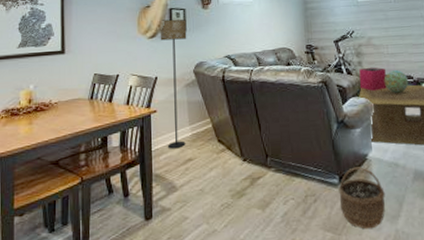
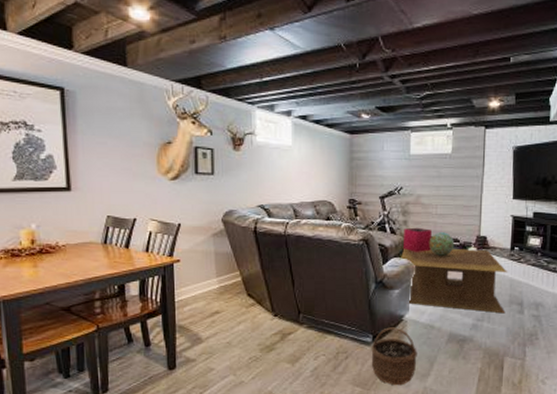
floor lamp: present [160,19,187,149] -> none [183,159,215,301]

